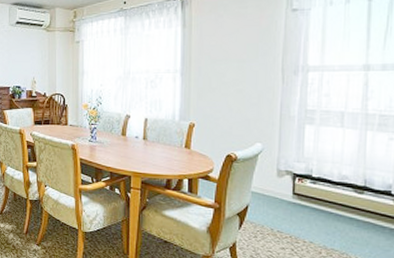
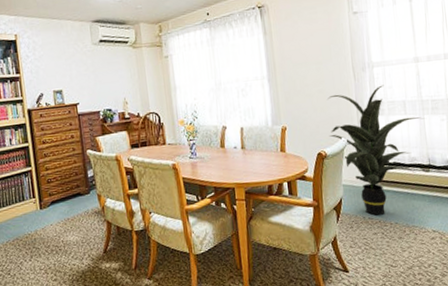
indoor plant: none [242,92,367,230] -> present [327,85,425,216]

